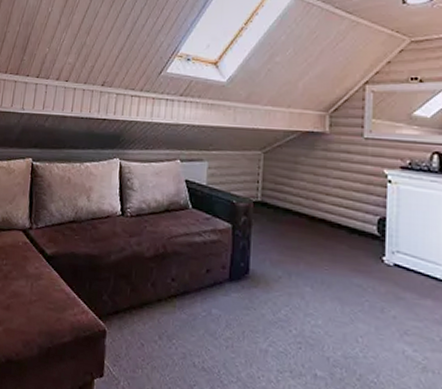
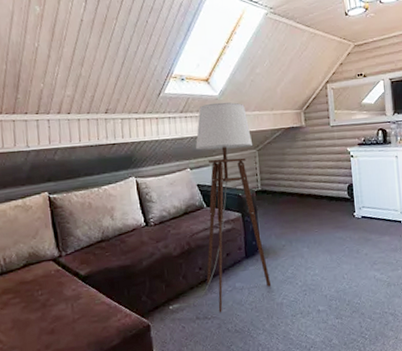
floor lamp: none [130,89,259,341] -> present [169,102,272,313]

